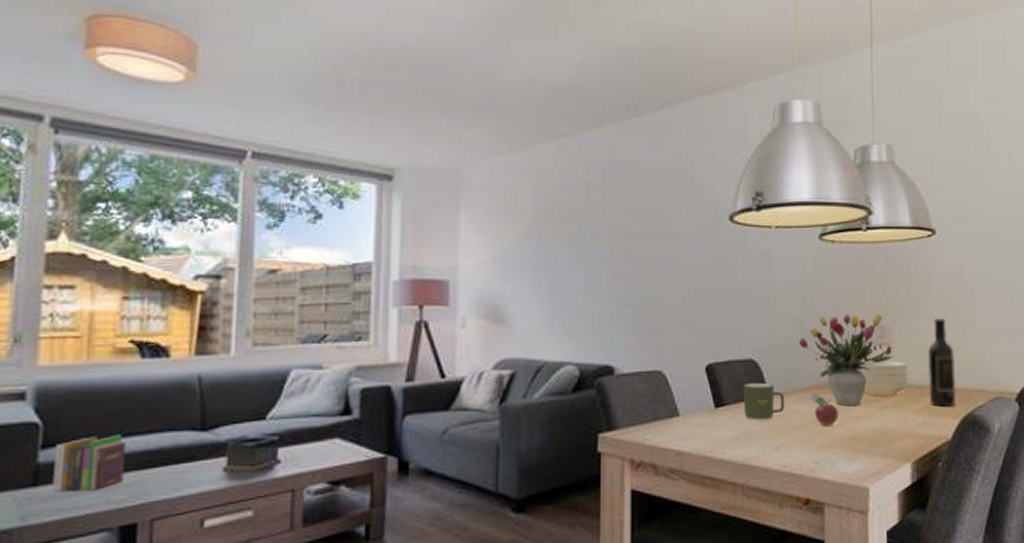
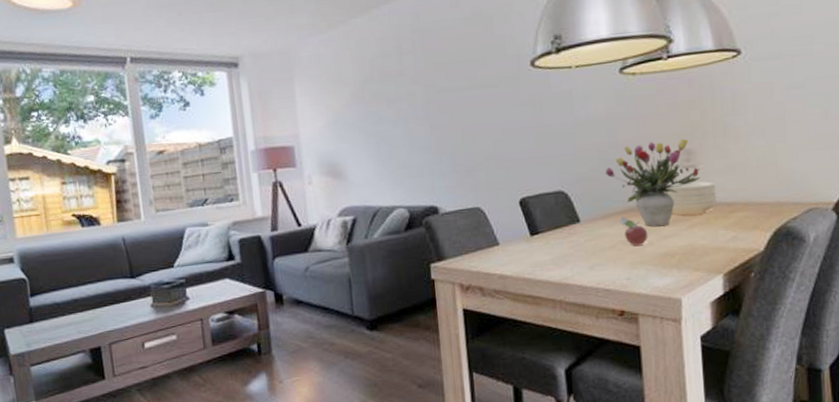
books: present [52,434,126,492] -> none [39,283,87,327]
mug: present [743,382,785,421] -> none [555,211,596,245]
wine bottle: present [927,317,957,408] -> none [736,136,768,222]

